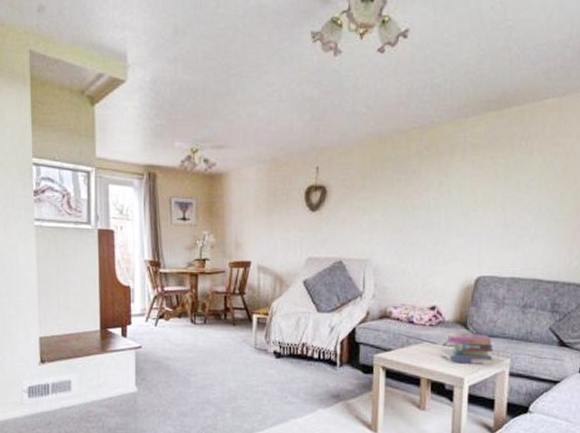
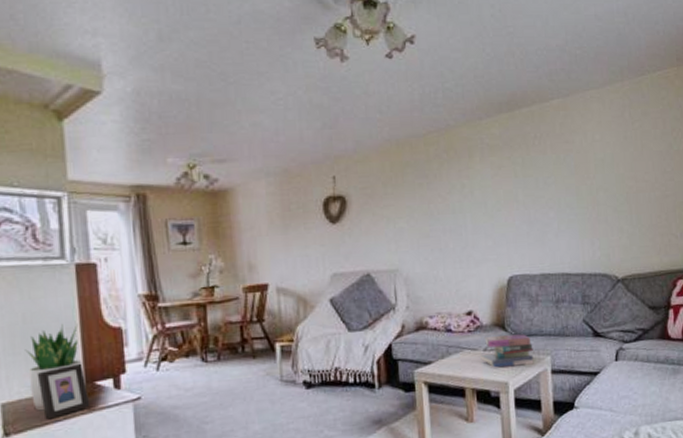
planter: none [58,278,99,347] -> present [25,323,83,411]
picture frame: none [66,312,103,354] -> present [36,363,91,420]

